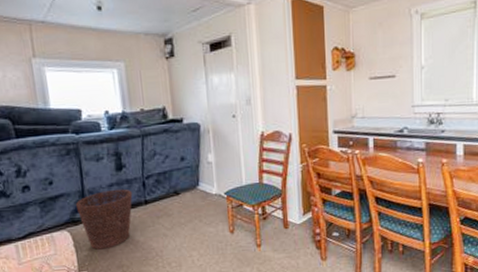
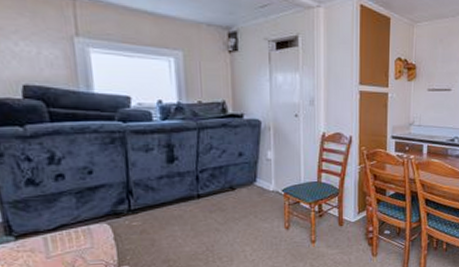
basket: present [75,189,133,250] -> none [118,182,185,244]

